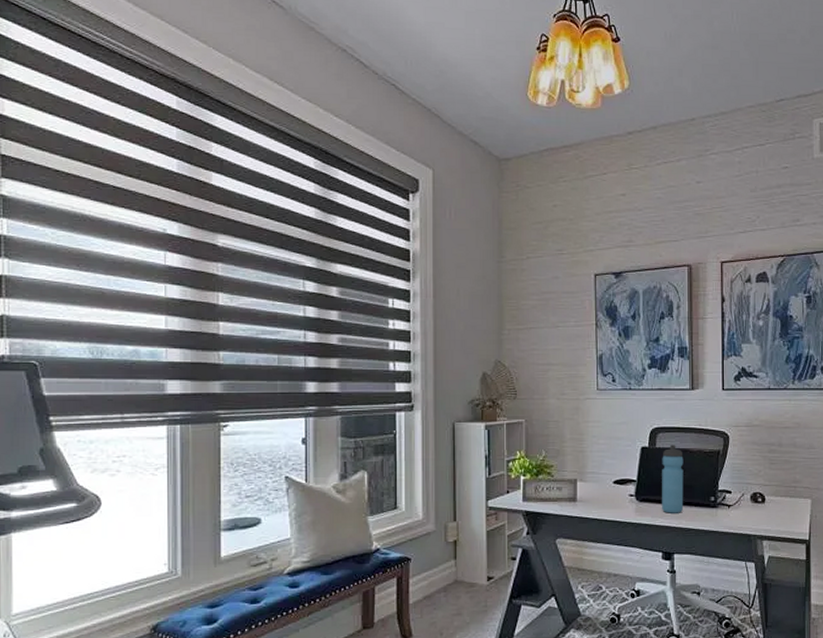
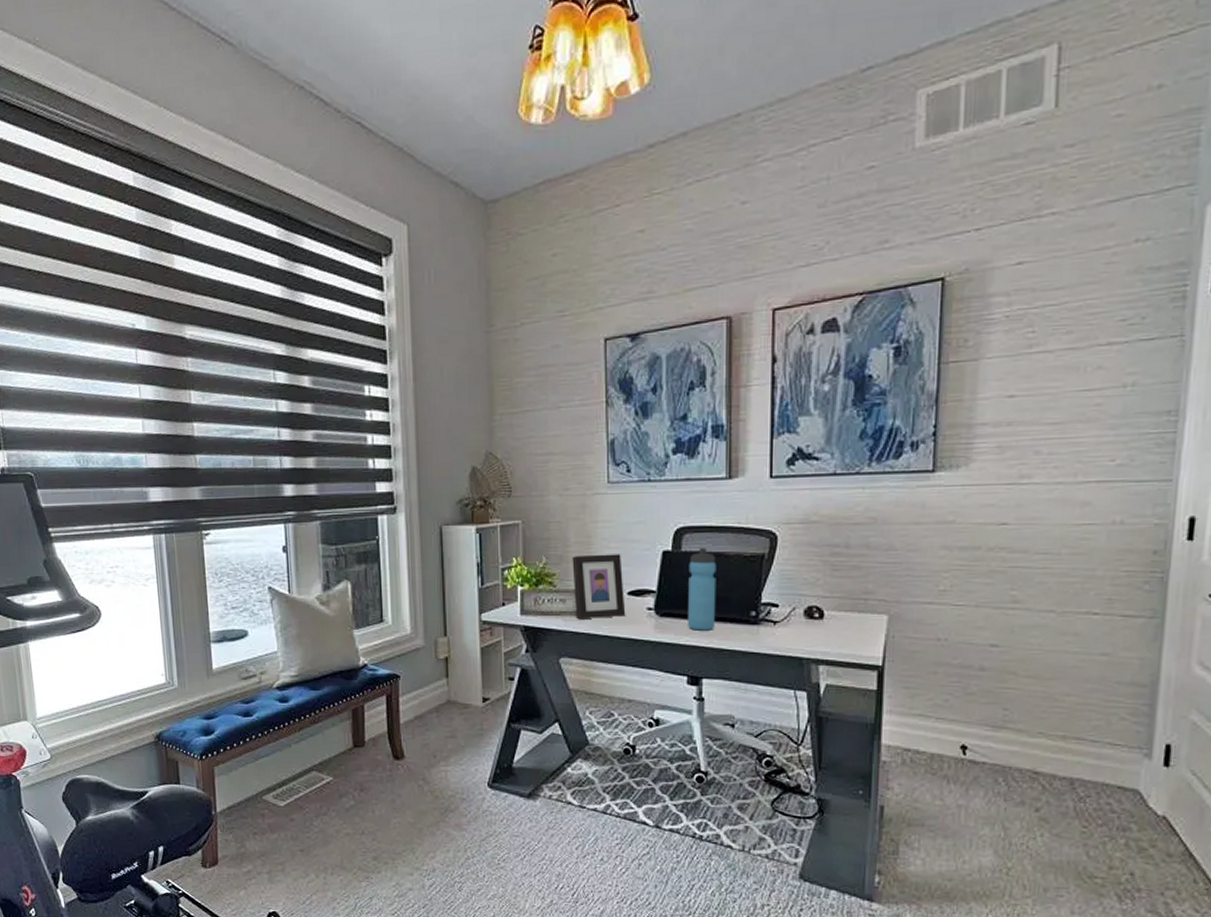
picture frame: none [567,449,612,504] -> present [572,554,626,618]

